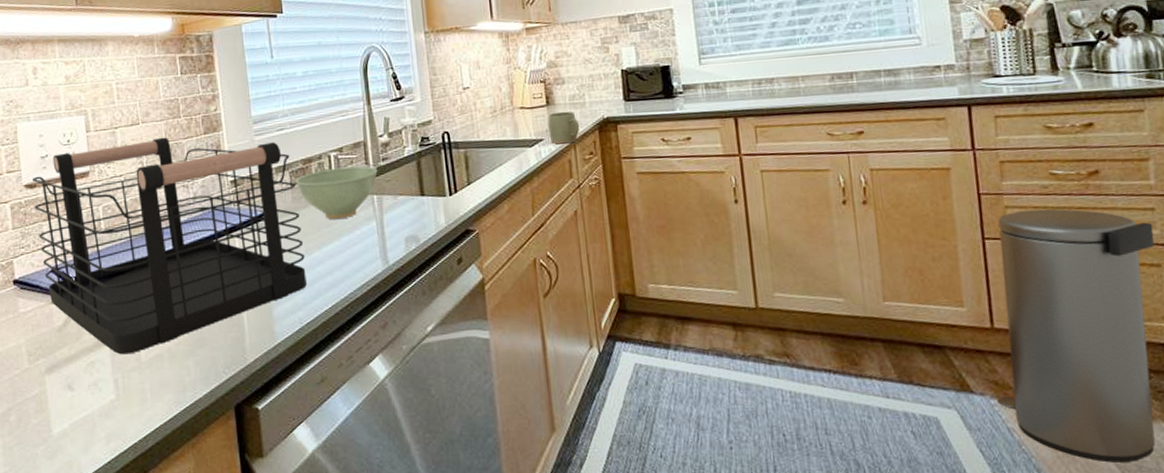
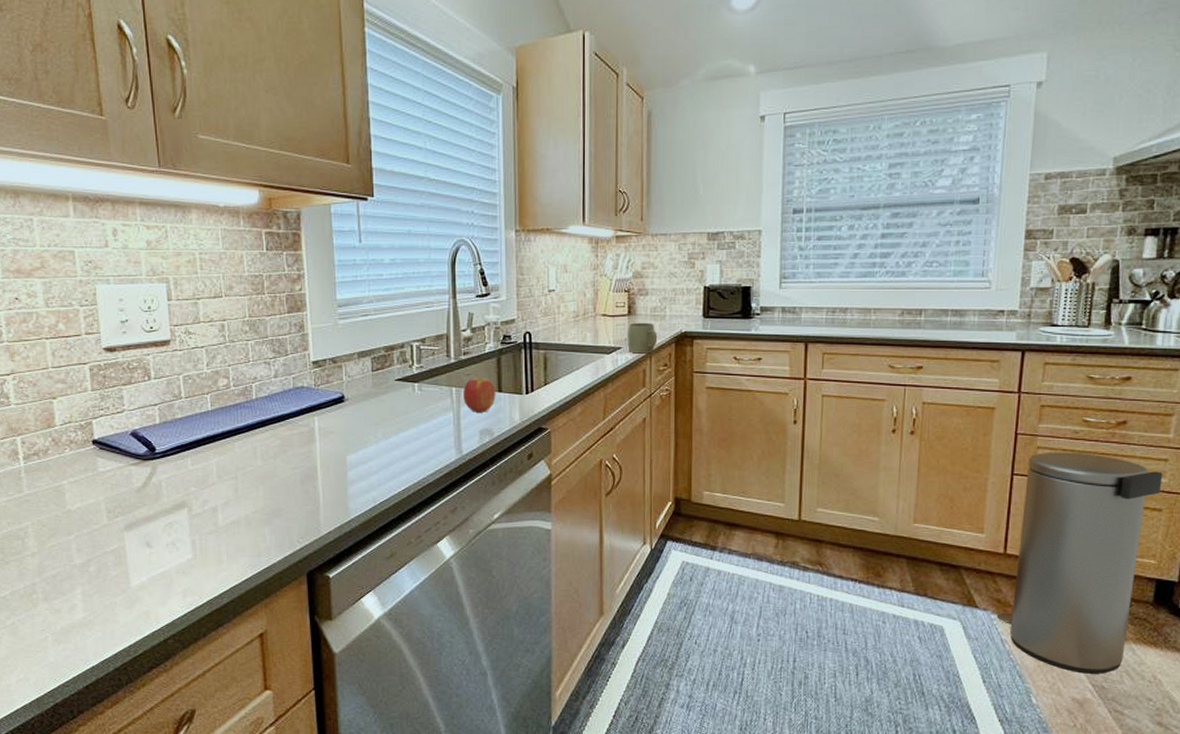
dish rack: present [31,137,307,355] -> none [111,312,382,518]
bowl: present [295,166,378,219] -> none [377,358,458,407]
fruit: none [385,182,419,219] -> present [463,377,496,413]

